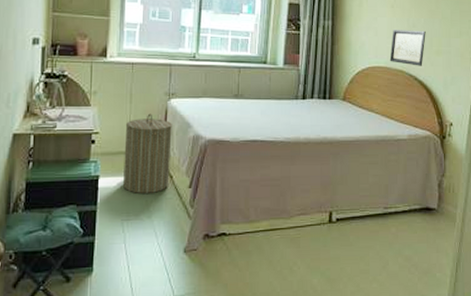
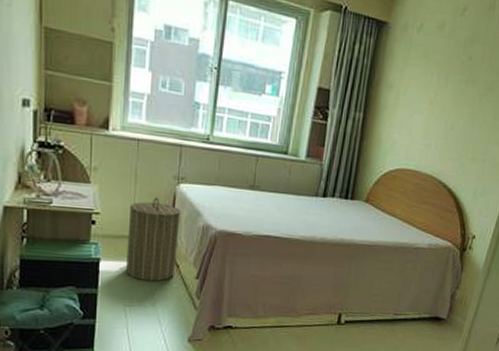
wall art: present [389,30,426,66] -> none [420,130,464,173]

